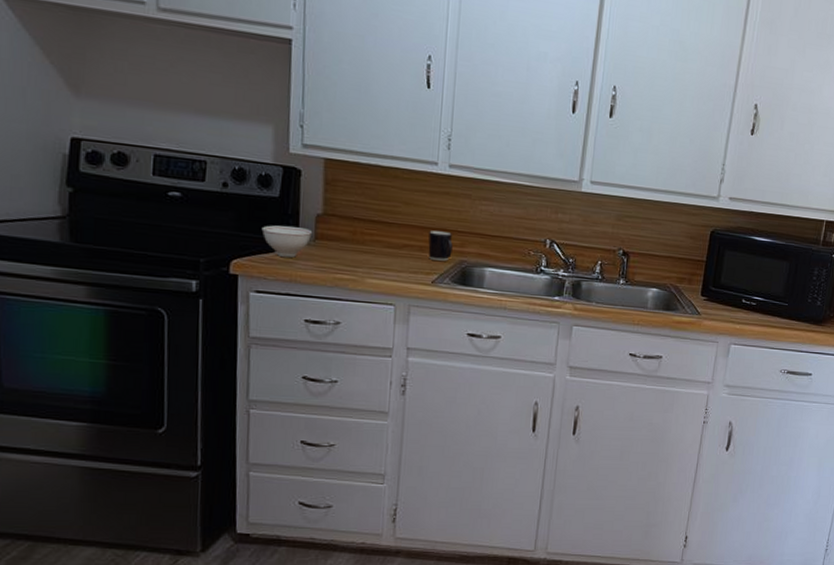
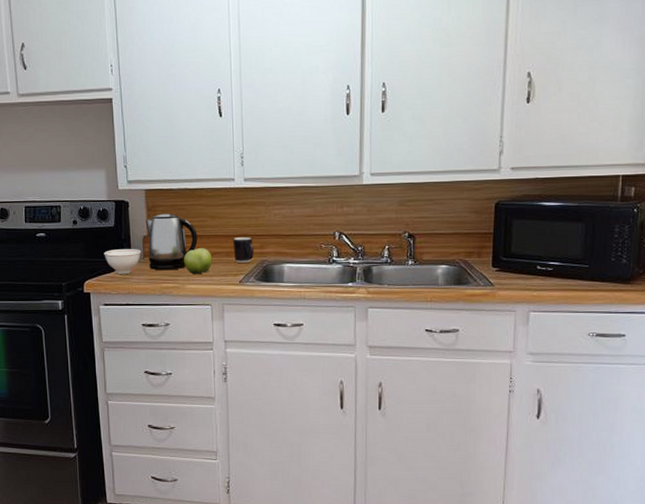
kettle: none [321,190,386,260] -> present [145,213,198,271]
fruit: none [366,235,402,268] -> present [184,247,212,275]

